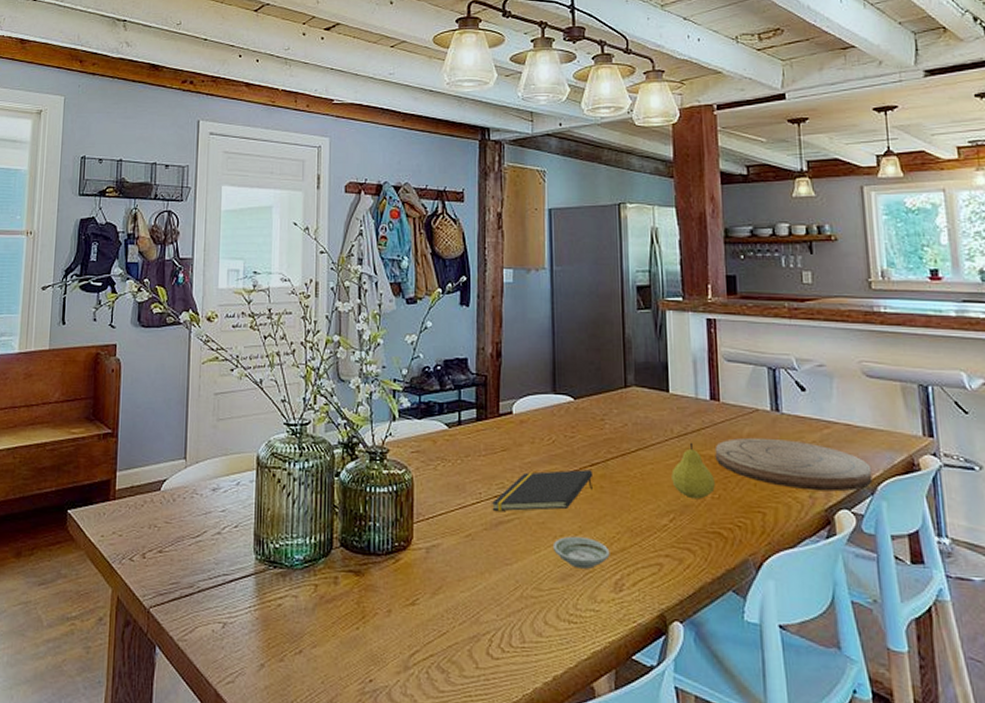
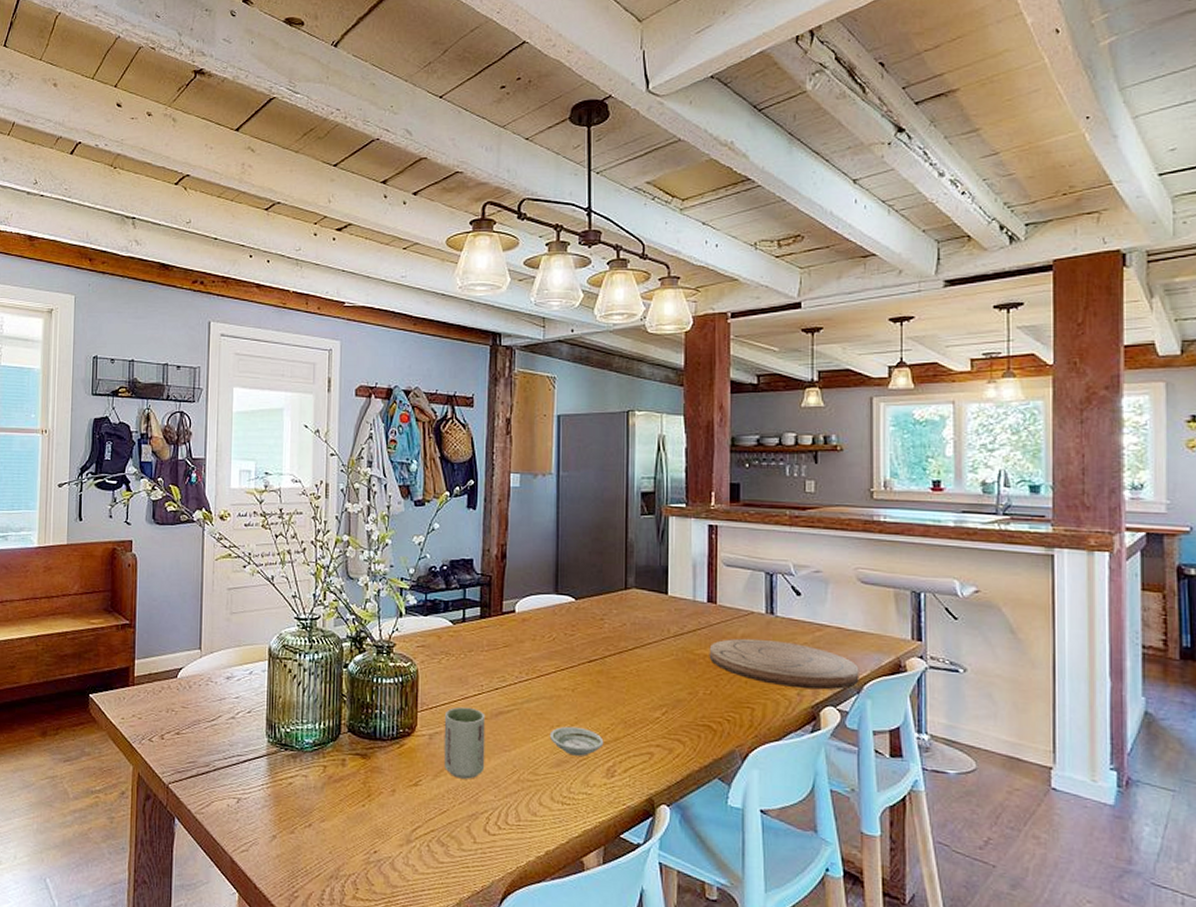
cup: none [441,516,486,597] -> present [444,706,486,779]
notepad: present [492,469,594,511] -> none [493,665,591,703]
fruit: present [671,442,716,499] -> none [666,641,709,695]

